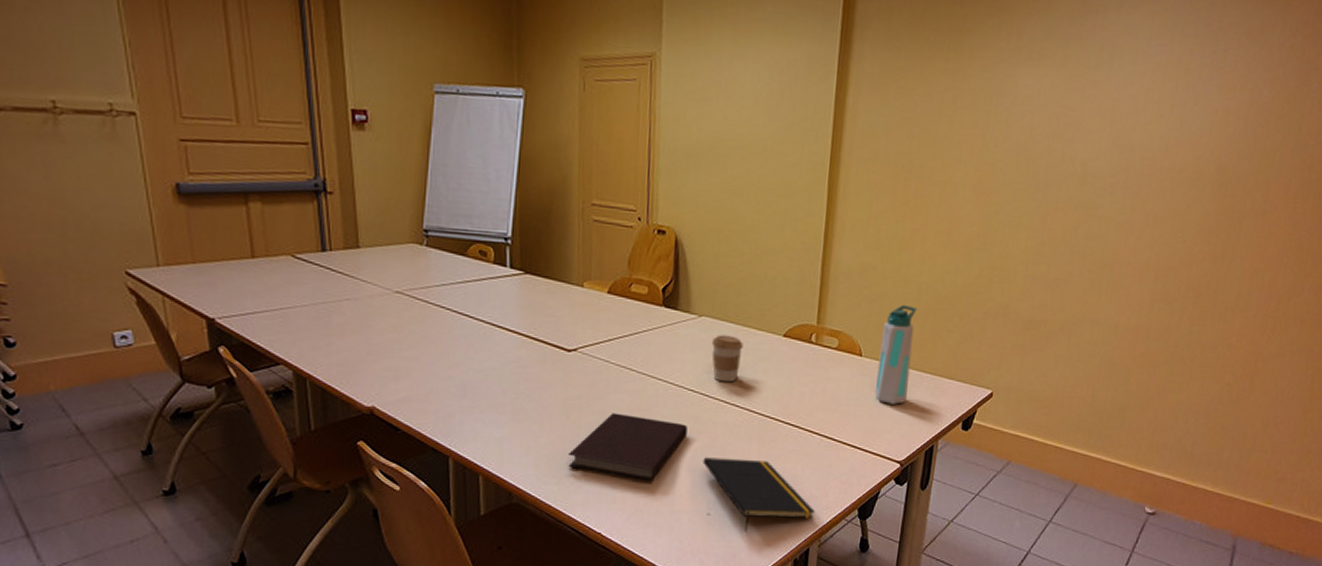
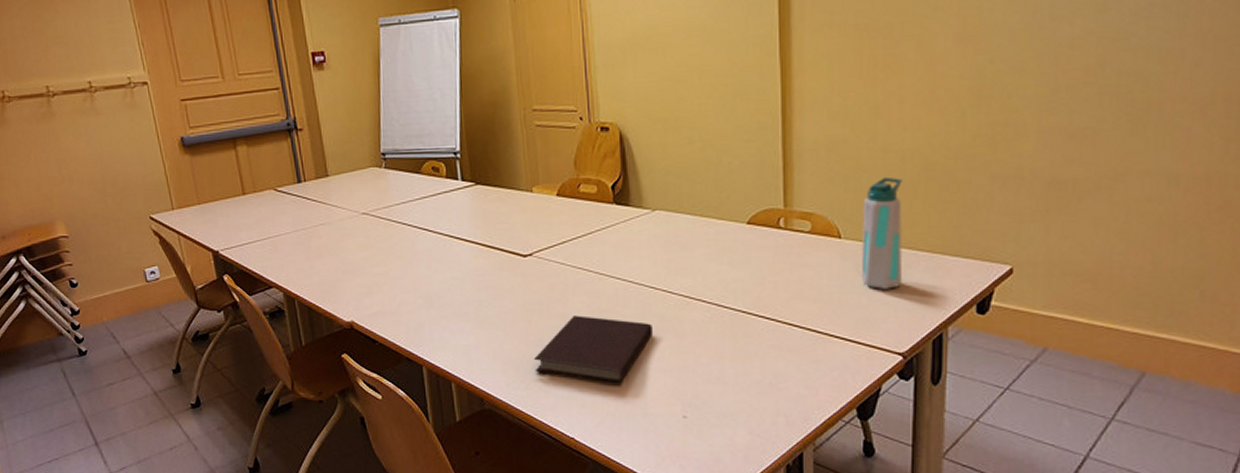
notepad: present [703,457,815,532] -> none [673,357,805,436]
coffee cup: present [711,335,743,383] -> none [668,228,703,277]

